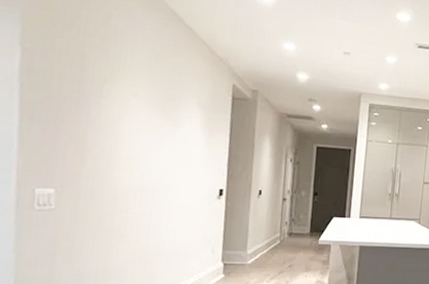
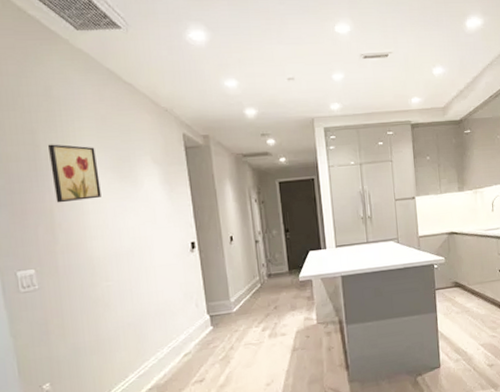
wall art: none [92,70,143,131] -> present [47,144,101,203]

